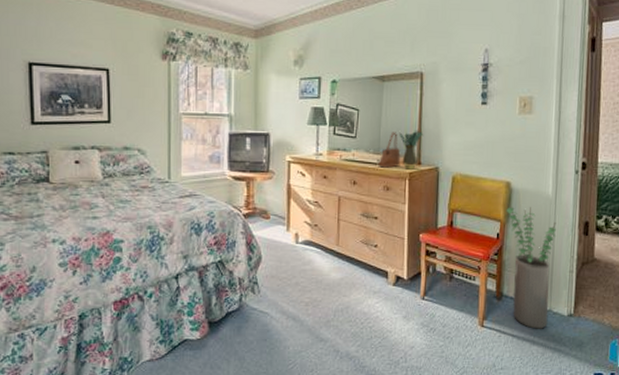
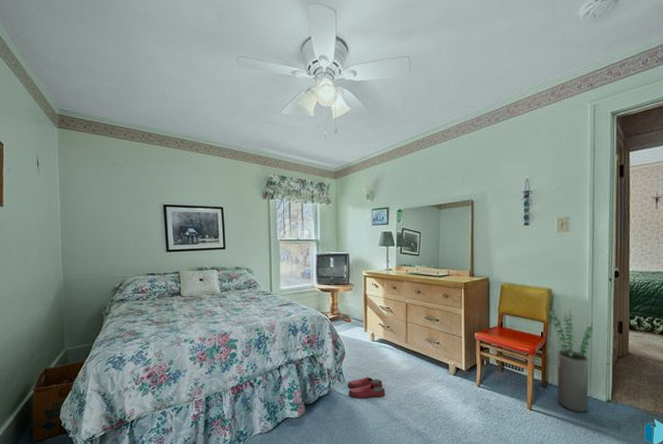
slippers: none [263,287,309,314] -> present [347,376,385,398]
handbag: present [378,132,401,168] -> none [438,250,457,279]
vase: present [399,130,424,170] -> none [455,248,476,280]

